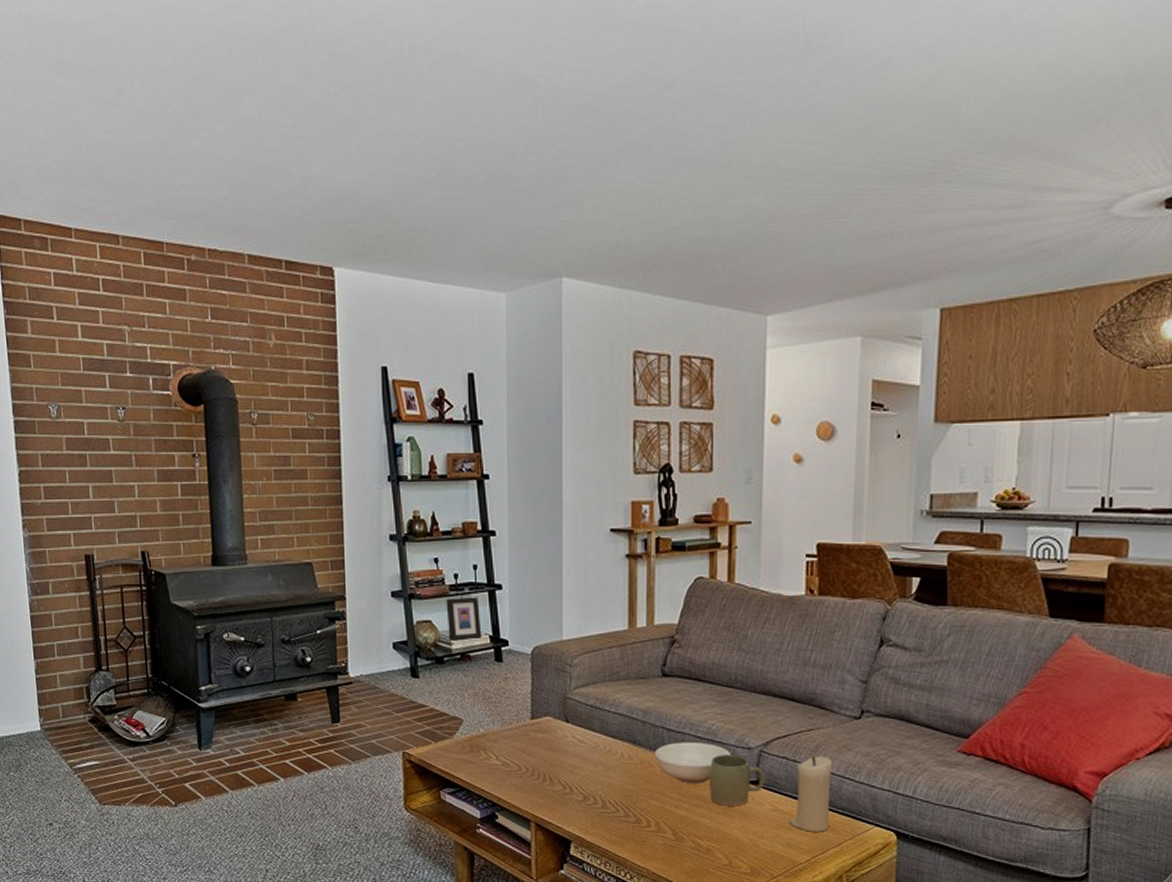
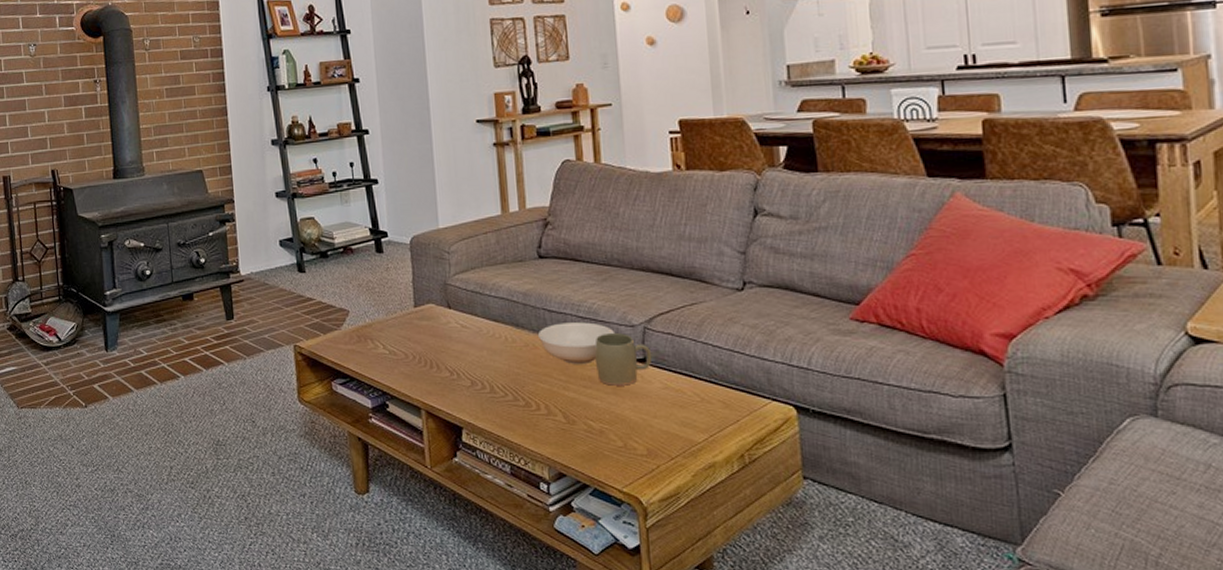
picture frame: present [446,597,482,641] -> none [326,192,362,235]
candle: present [790,756,833,832] -> none [683,330,724,409]

